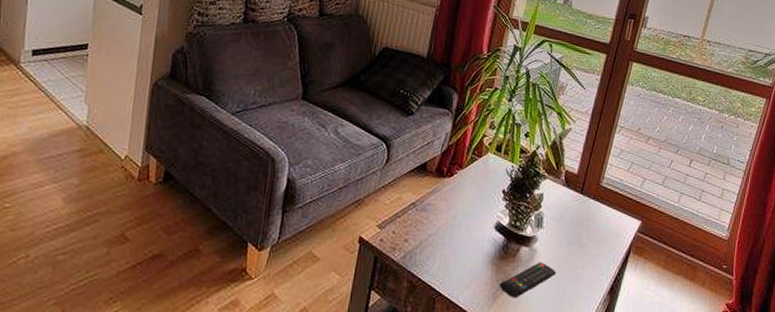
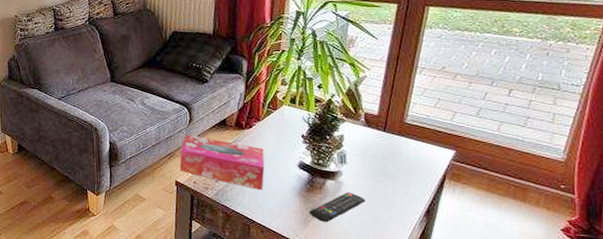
tissue box: none [366,177,462,255] -> present [179,134,265,191]

